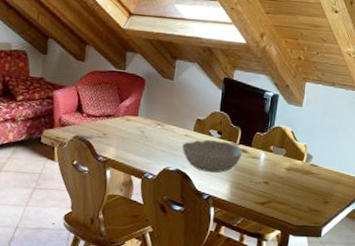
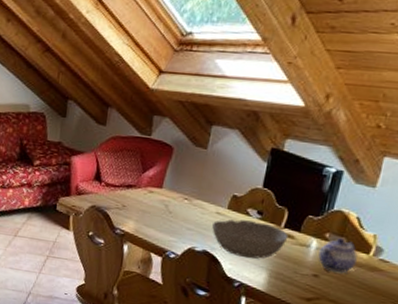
teapot: none [267,149,295,179] -> present [318,237,358,274]

